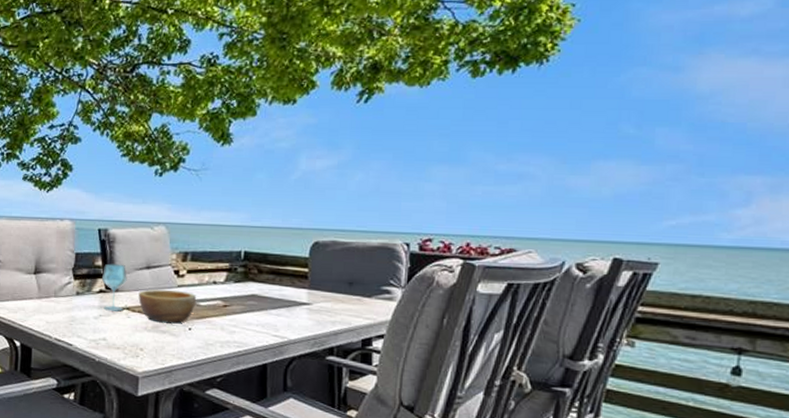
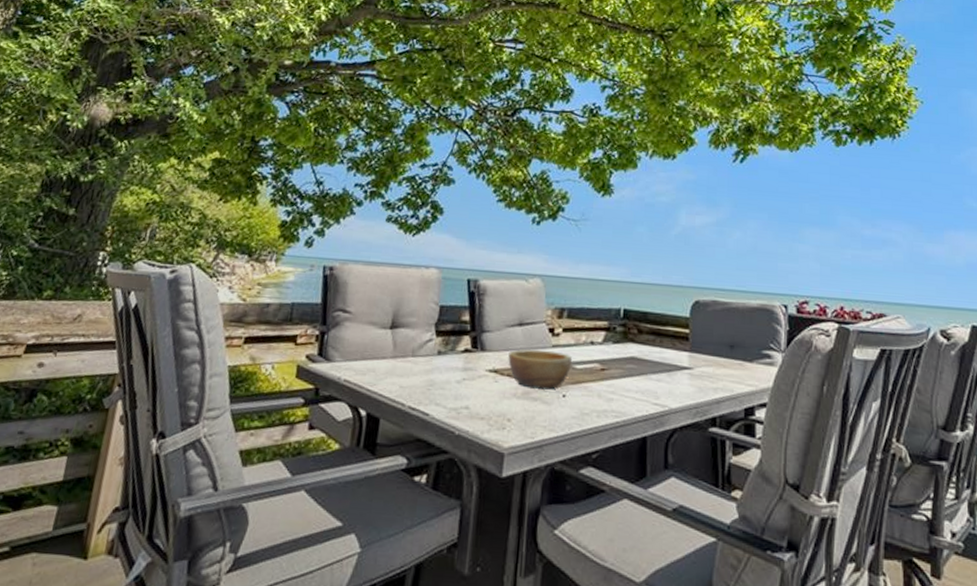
wine glass: present [102,263,127,312] -> none [468,318,497,375]

